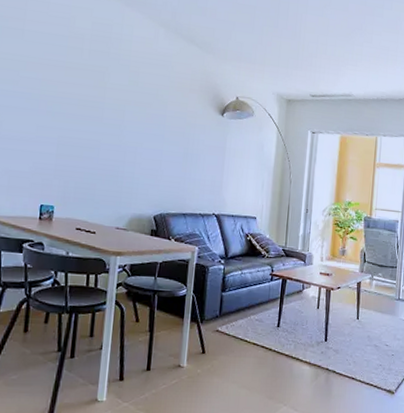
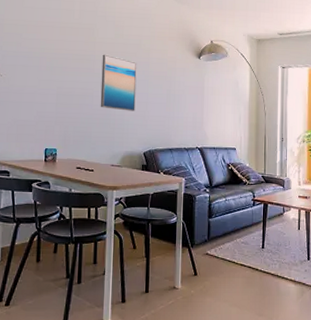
wall art: none [107,102,152,169] -> present [100,54,137,111]

